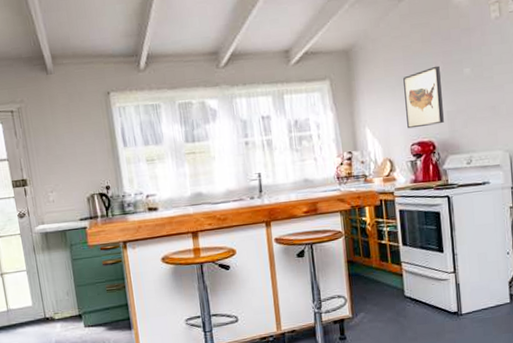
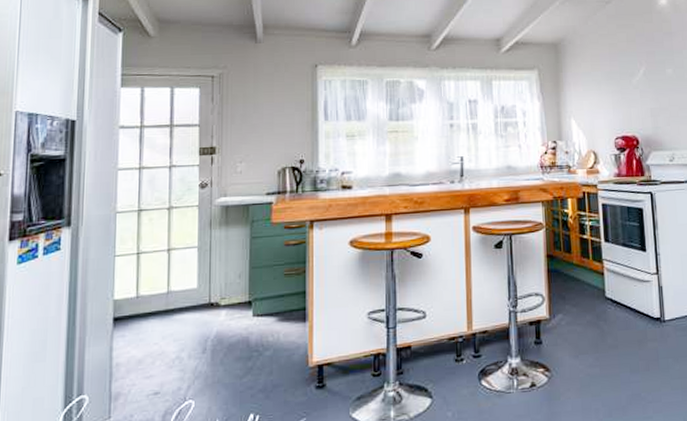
wall art: present [403,65,444,129] -> none [609,64,647,123]

